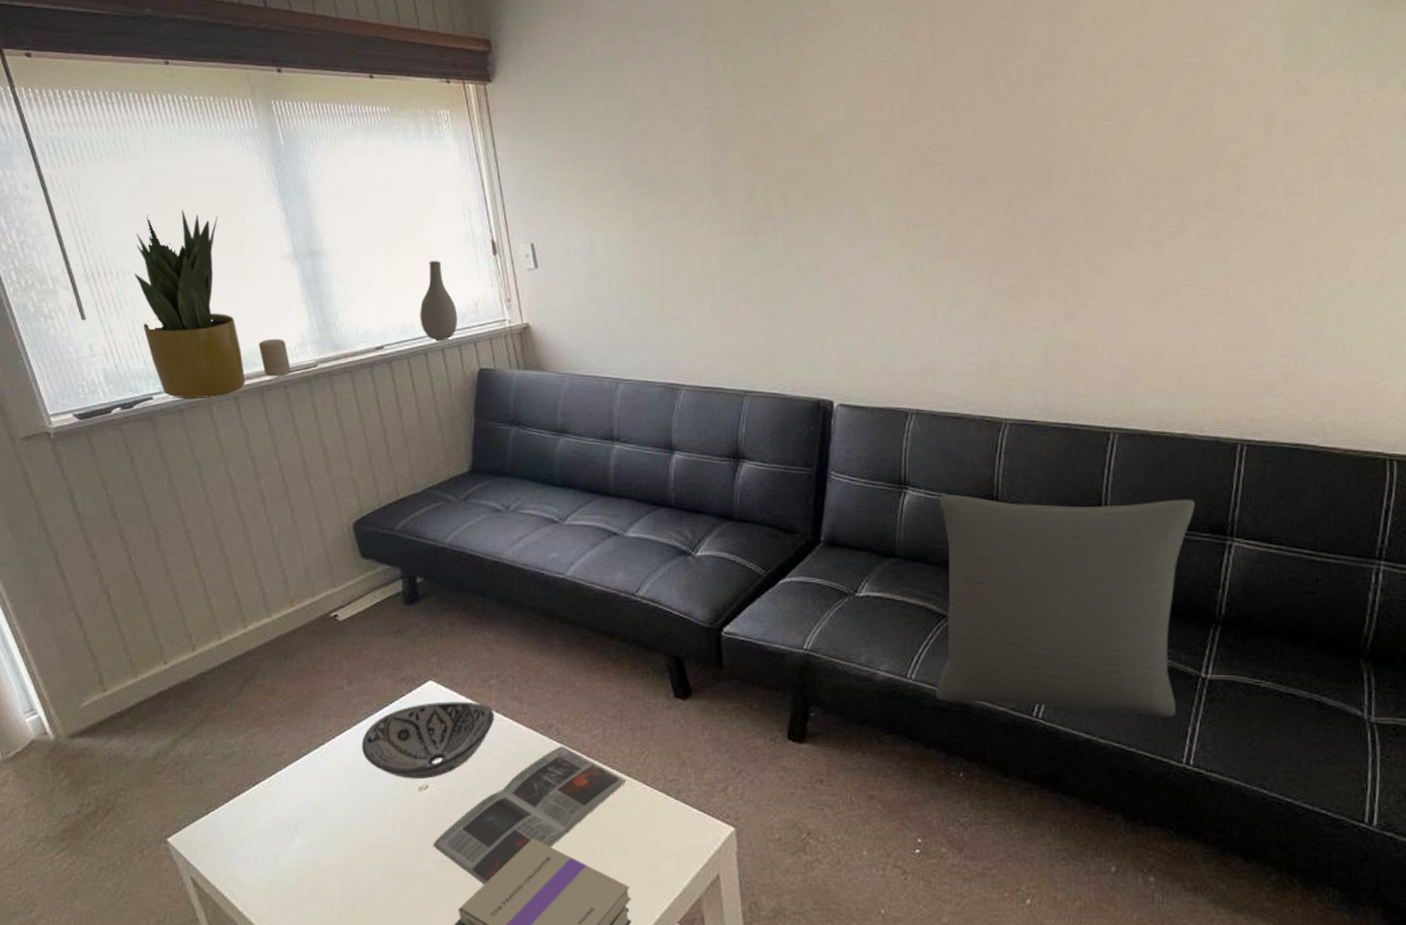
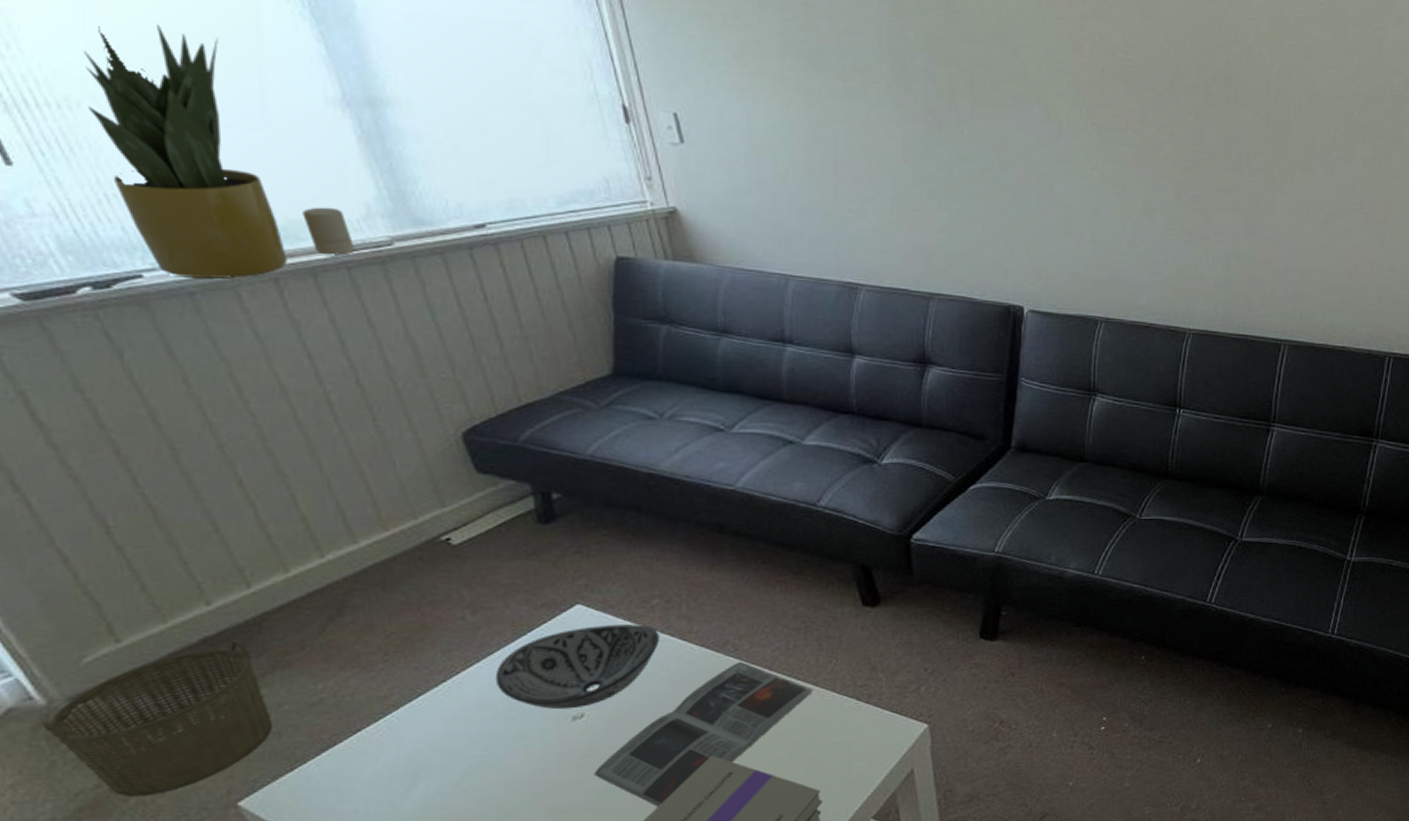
basket: none [50,695,198,825] -> present [42,640,272,797]
vase: present [420,261,457,340] -> none [532,124,584,221]
pillow: present [936,495,1195,717] -> none [1121,401,1349,595]

